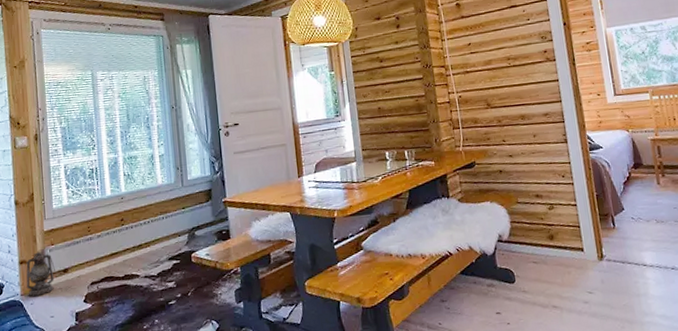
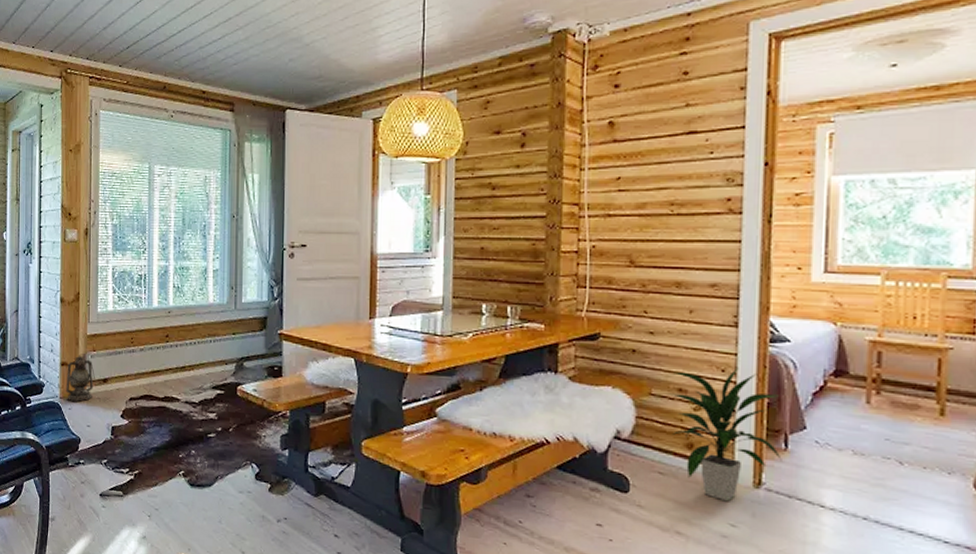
indoor plant: none [528,171,613,275] -> present [666,366,782,502]

